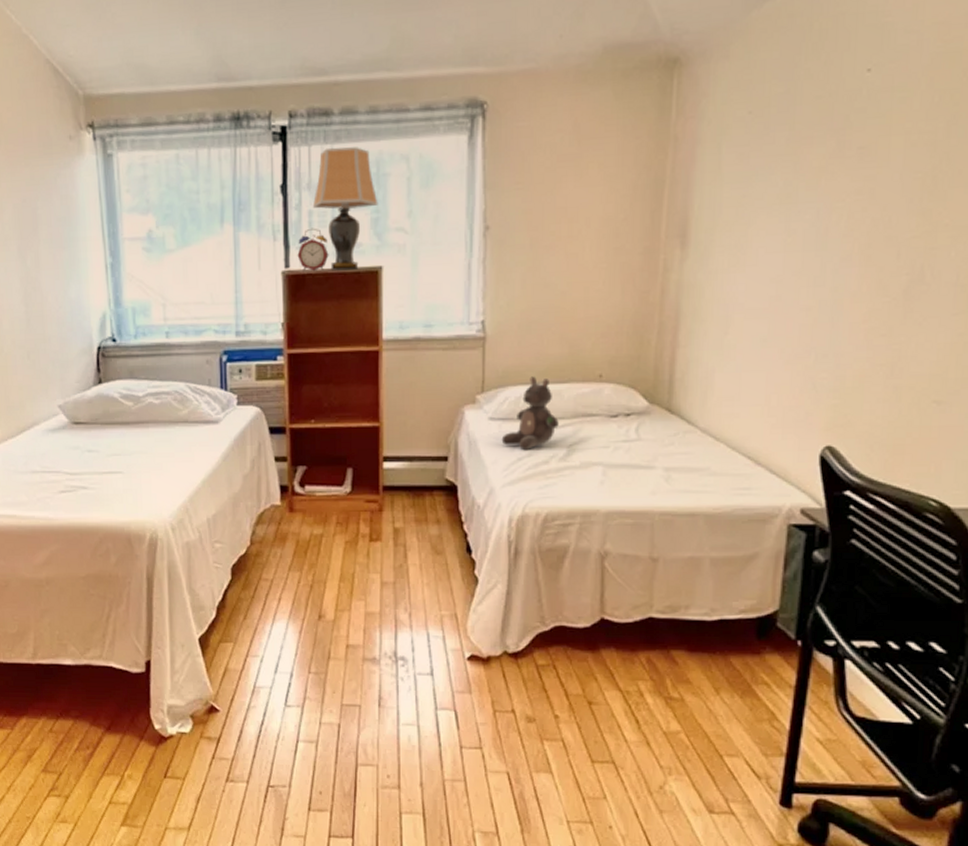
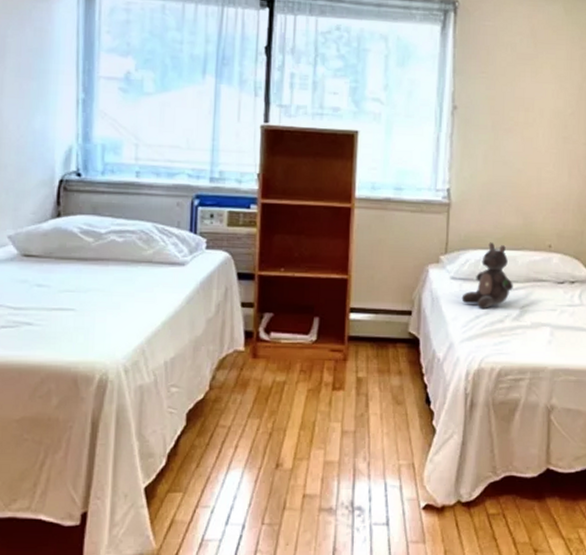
alarm clock: present [297,228,329,272] -> none [277,89,308,130]
table lamp: present [312,147,378,271] -> none [294,19,358,132]

